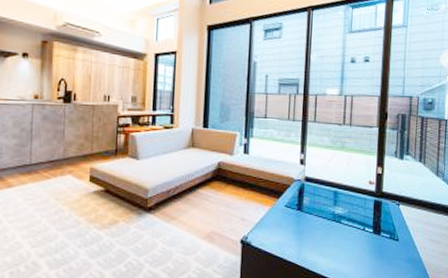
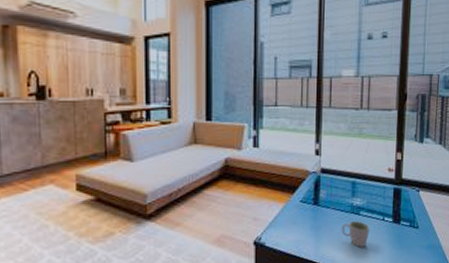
mug: none [323,228,351,255] -> present [341,220,370,248]

